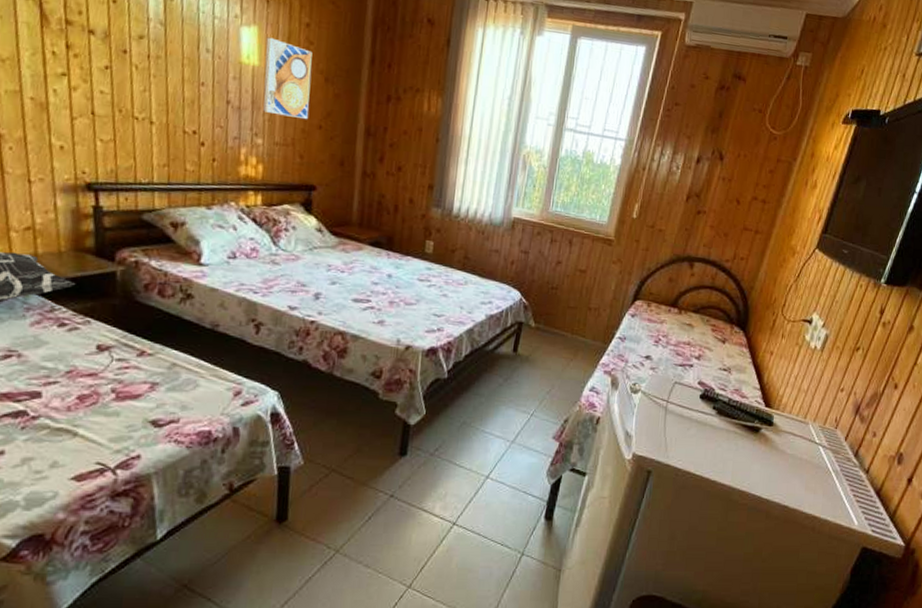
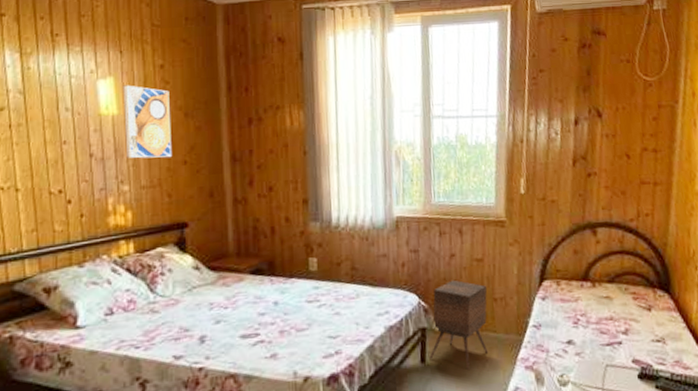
side table: none [521,284,585,364] -> present [429,279,488,369]

